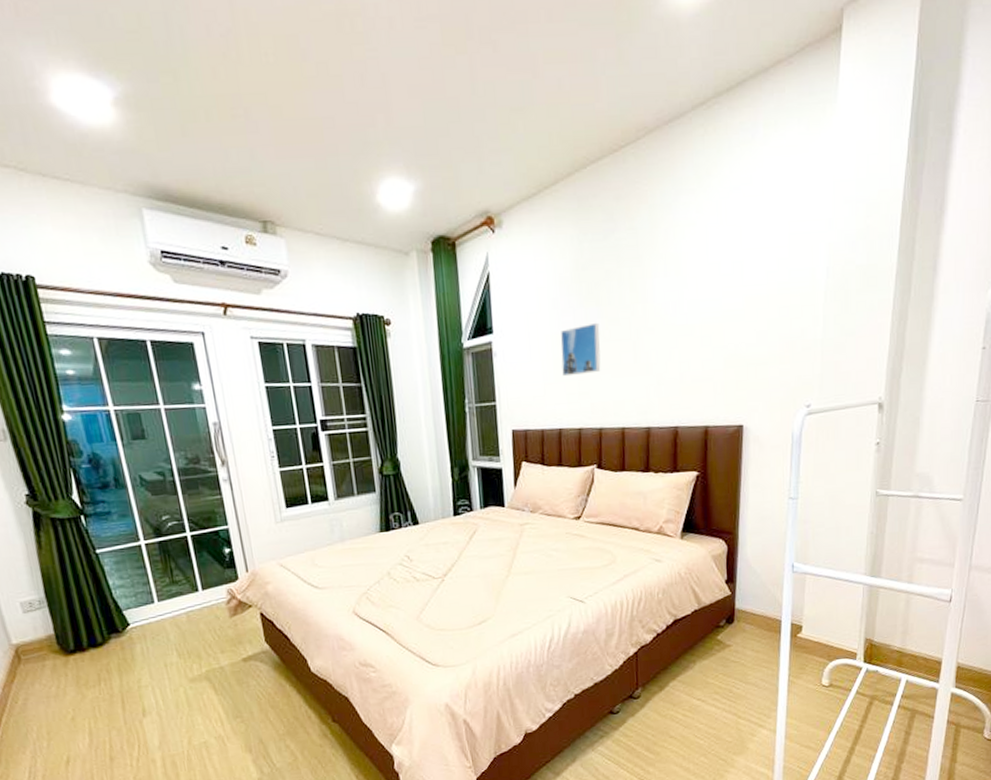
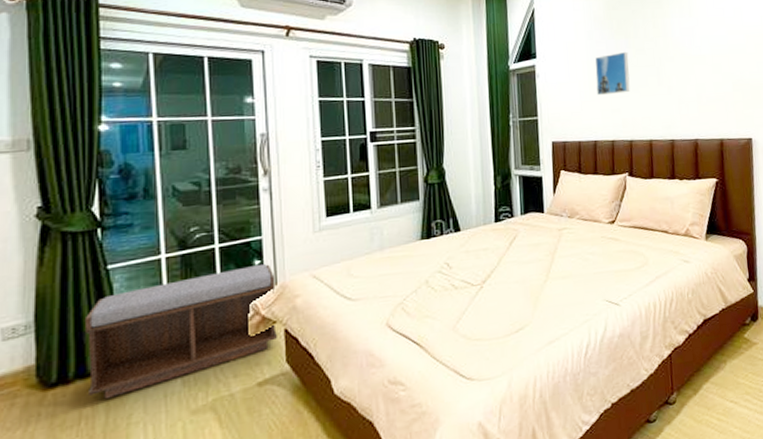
bench: none [86,551,254,666] -> present [84,263,277,400]

